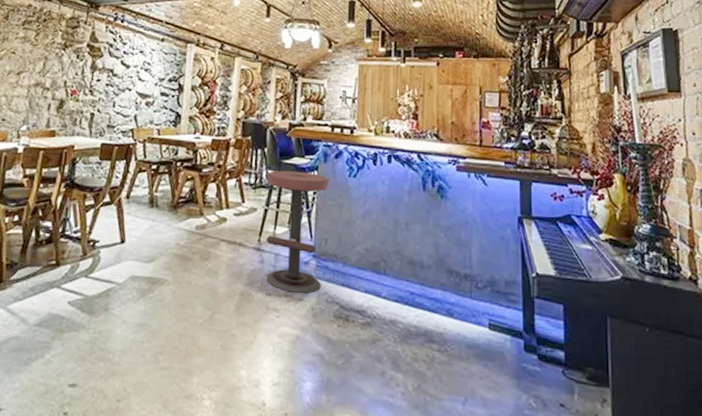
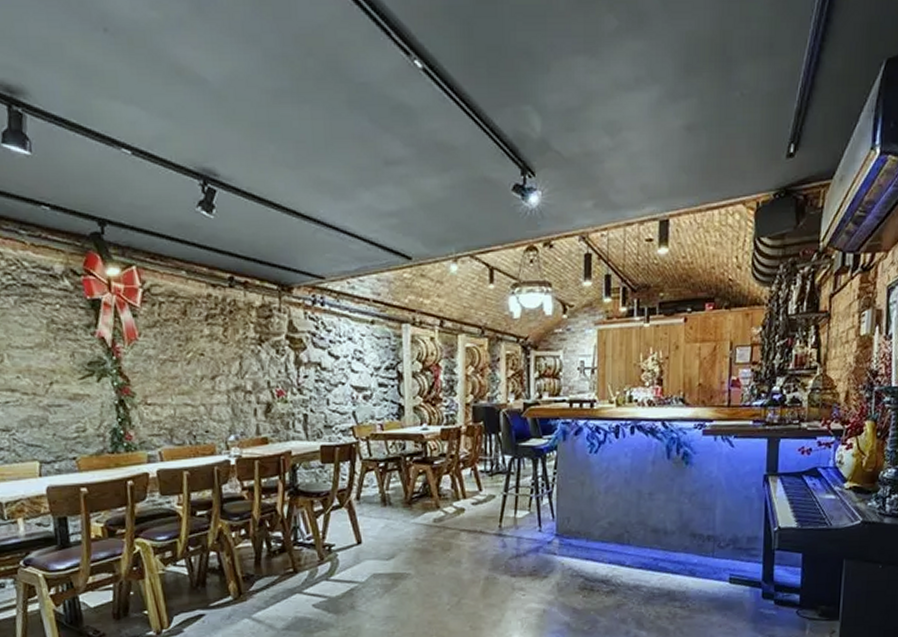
bar stool: present [266,170,330,294] -> none [502,452,570,572]

